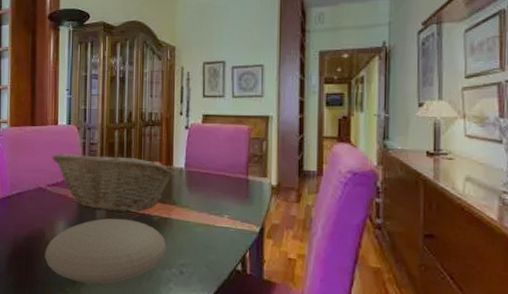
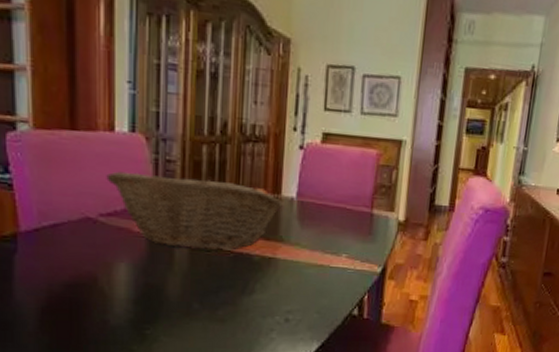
plate: present [45,218,167,284] -> none [98,258,270,339]

